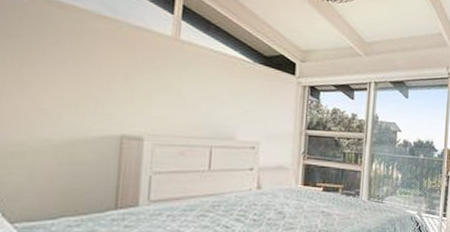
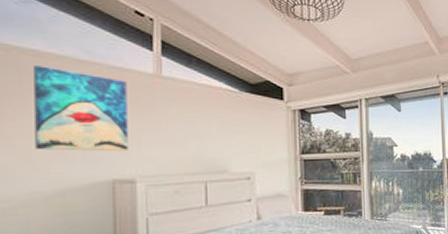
wall art: none [50,16,145,109] -> present [34,66,128,152]

